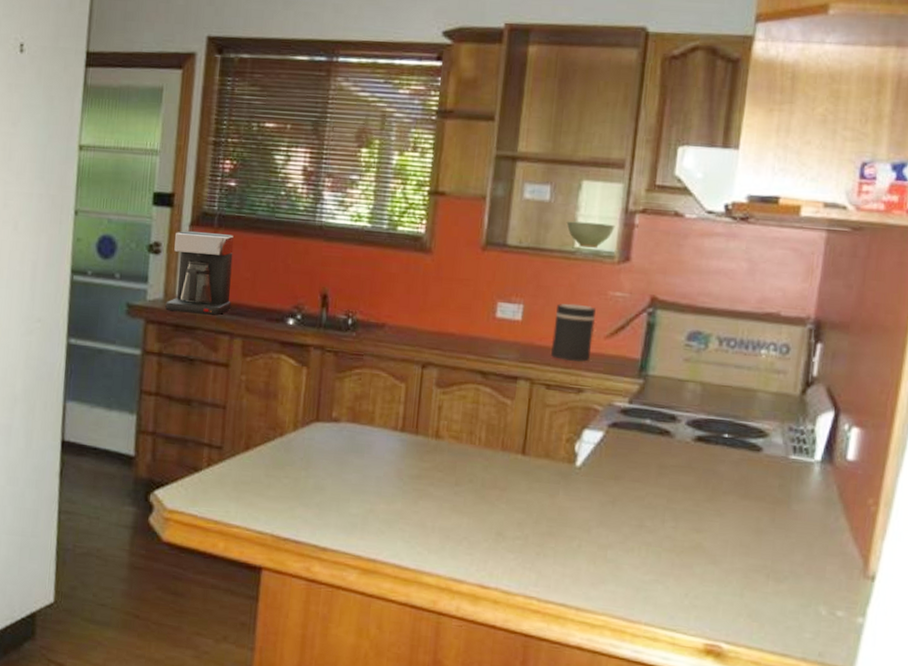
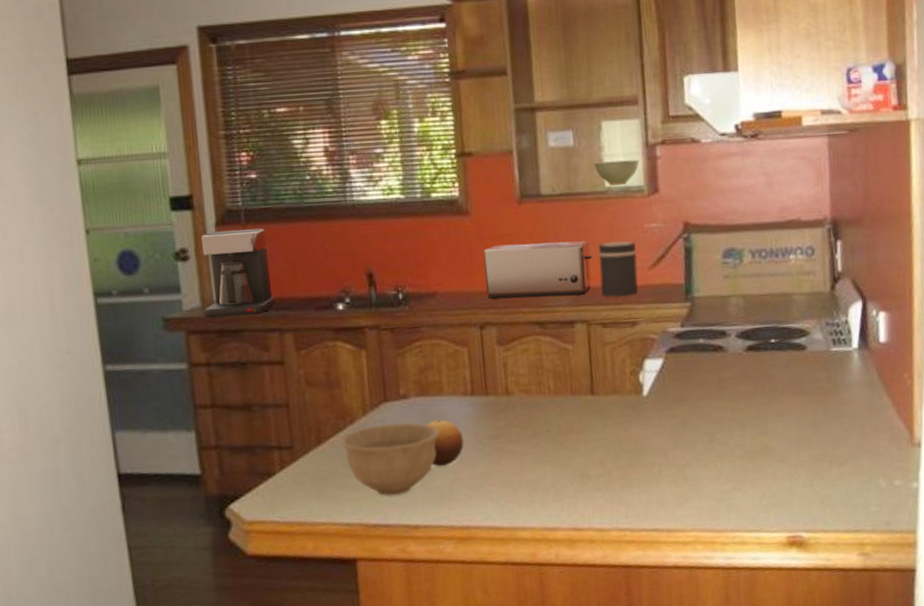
bowl: none [266,442,364,514] -> present [339,422,440,496]
fruit: none [351,448,386,496] -> present [426,419,464,467]
toaster: none [434,288,548,353] -> present [483,241,592,300]

